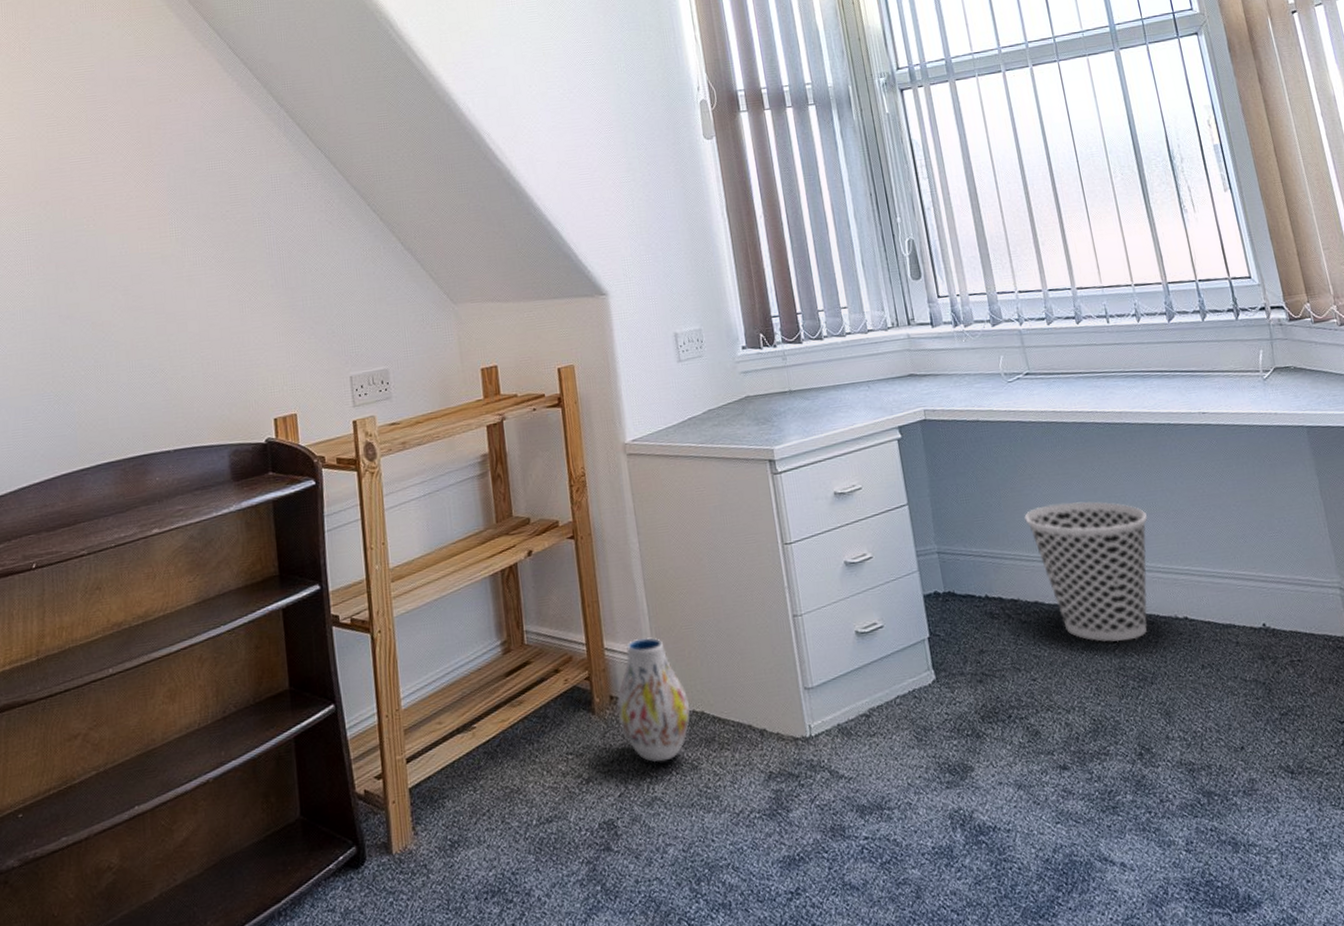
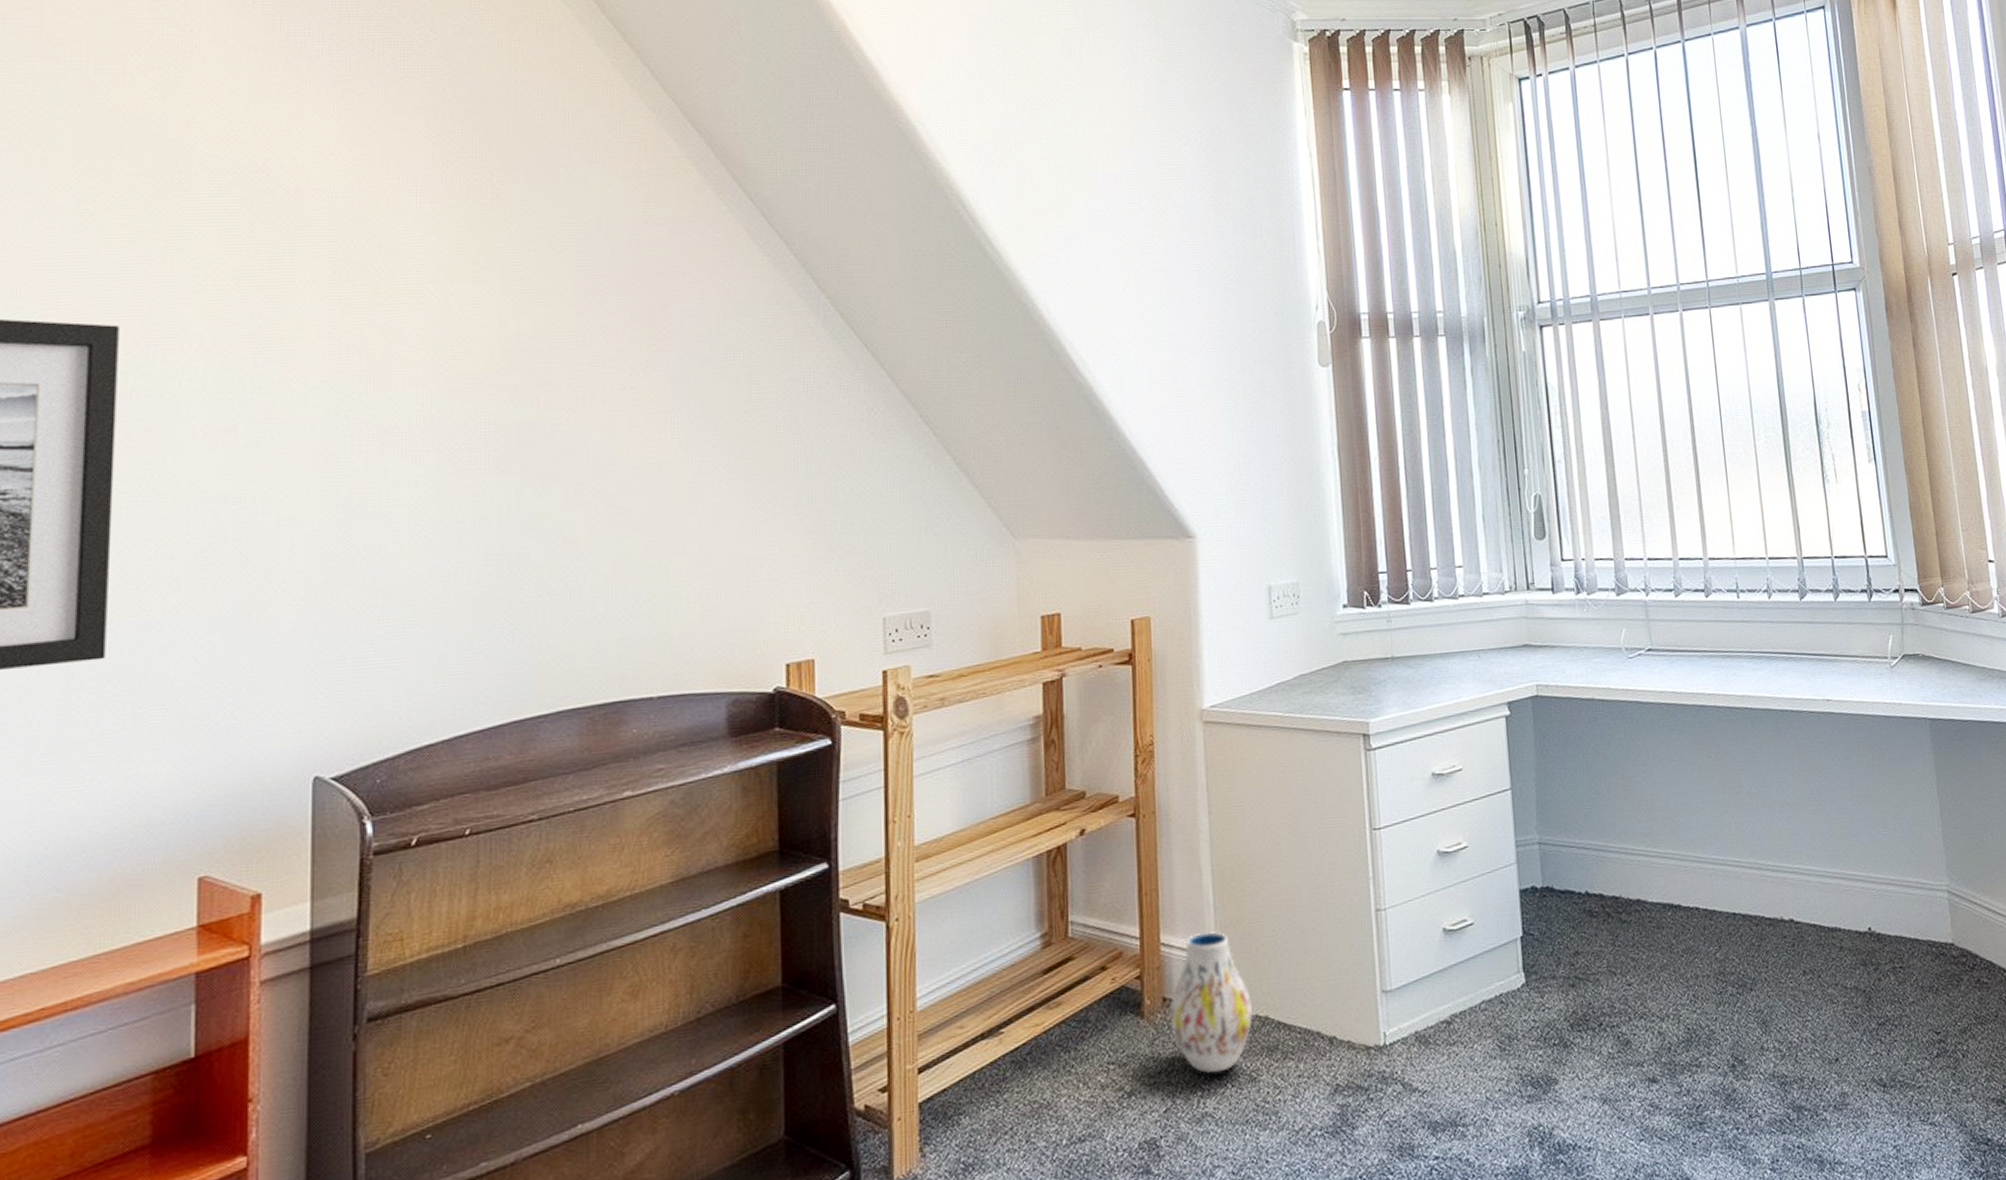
wastebasket: present [1024,501,1148,642] -> none [1634,791,1761,945]

